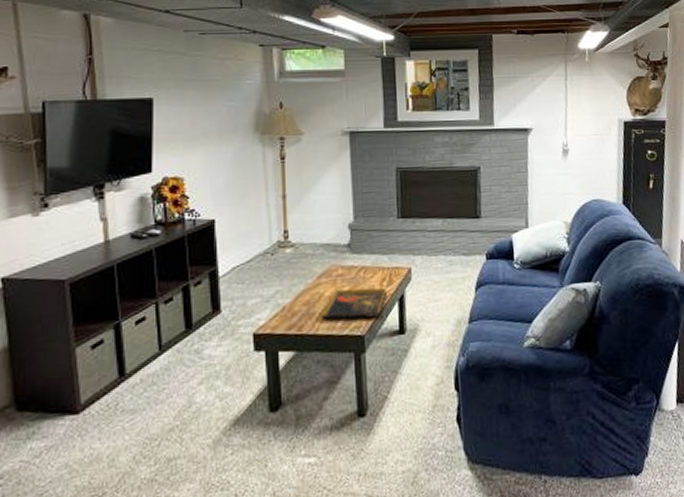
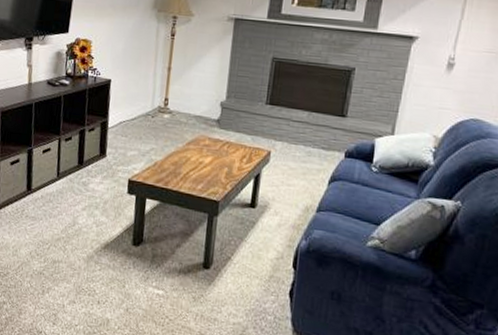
decorative tray: present [322,288,386,320] -> none [186,157,245,188]

